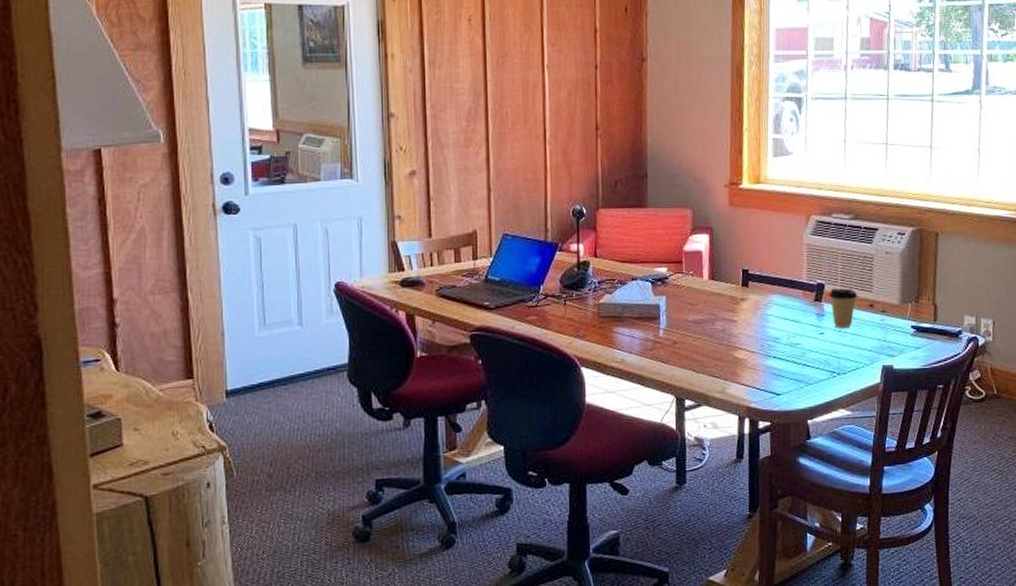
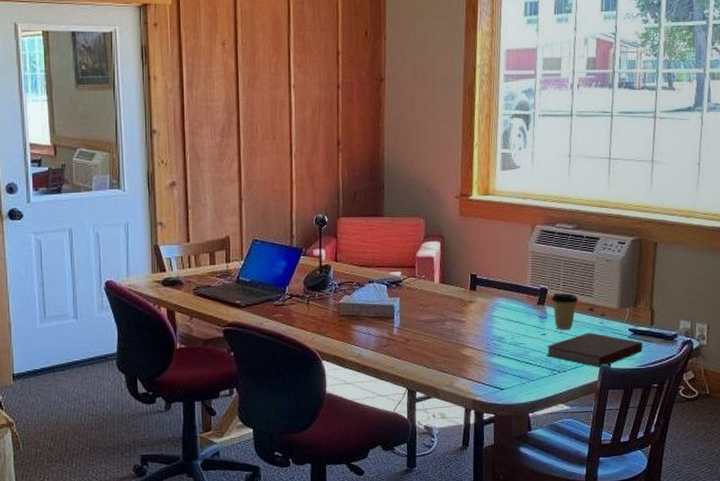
notebook: none [824,330,927,369] -> present [546,332,643,368]

